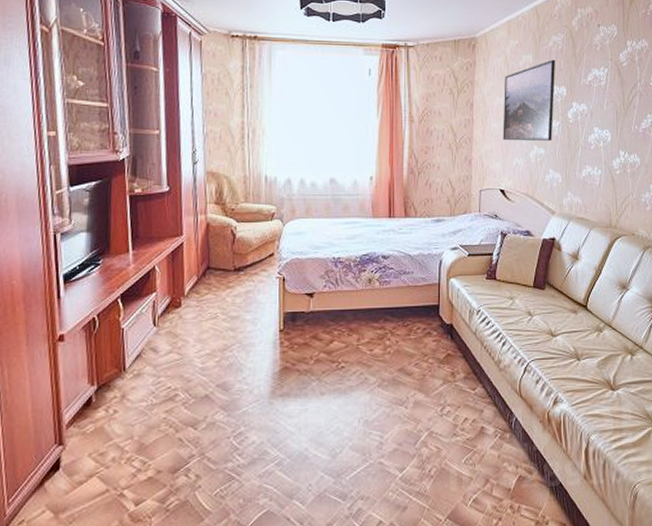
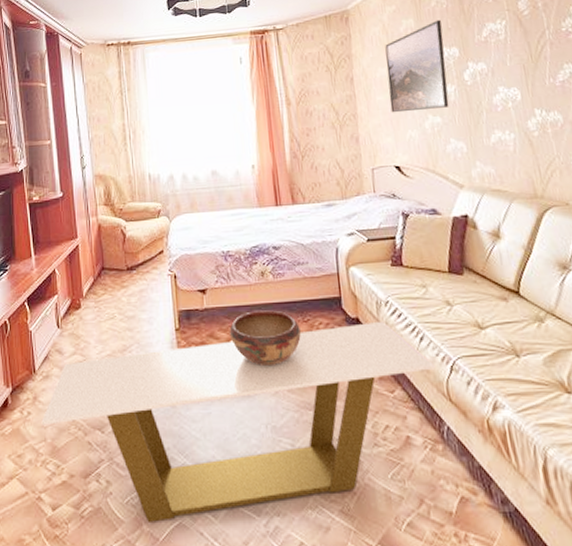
coffee table: none [129,327,512,513] -> present [41,320,435,524]
decorative bowl: none [332,315,400,367] -> present [229,310,301,367]

